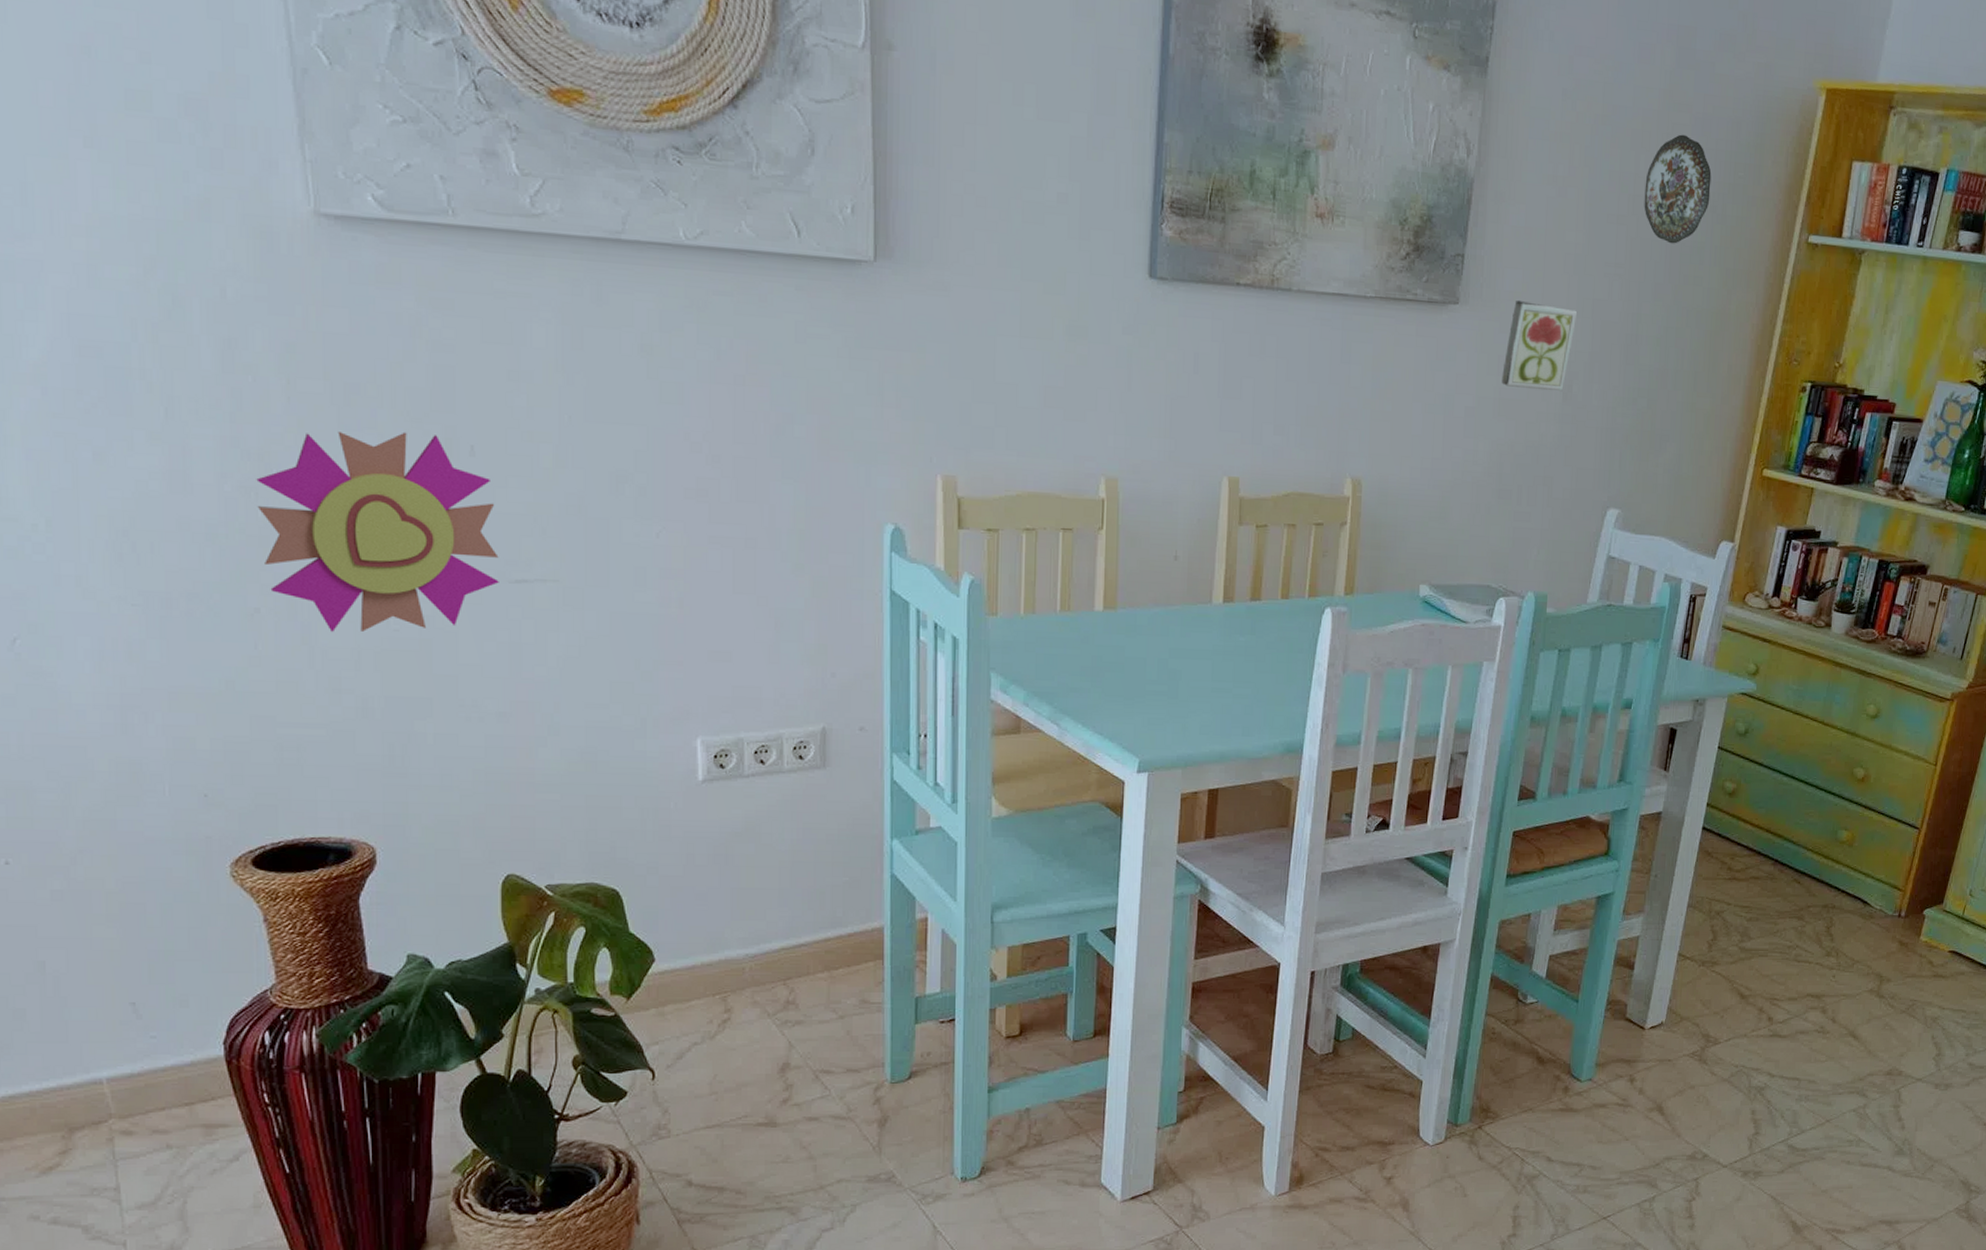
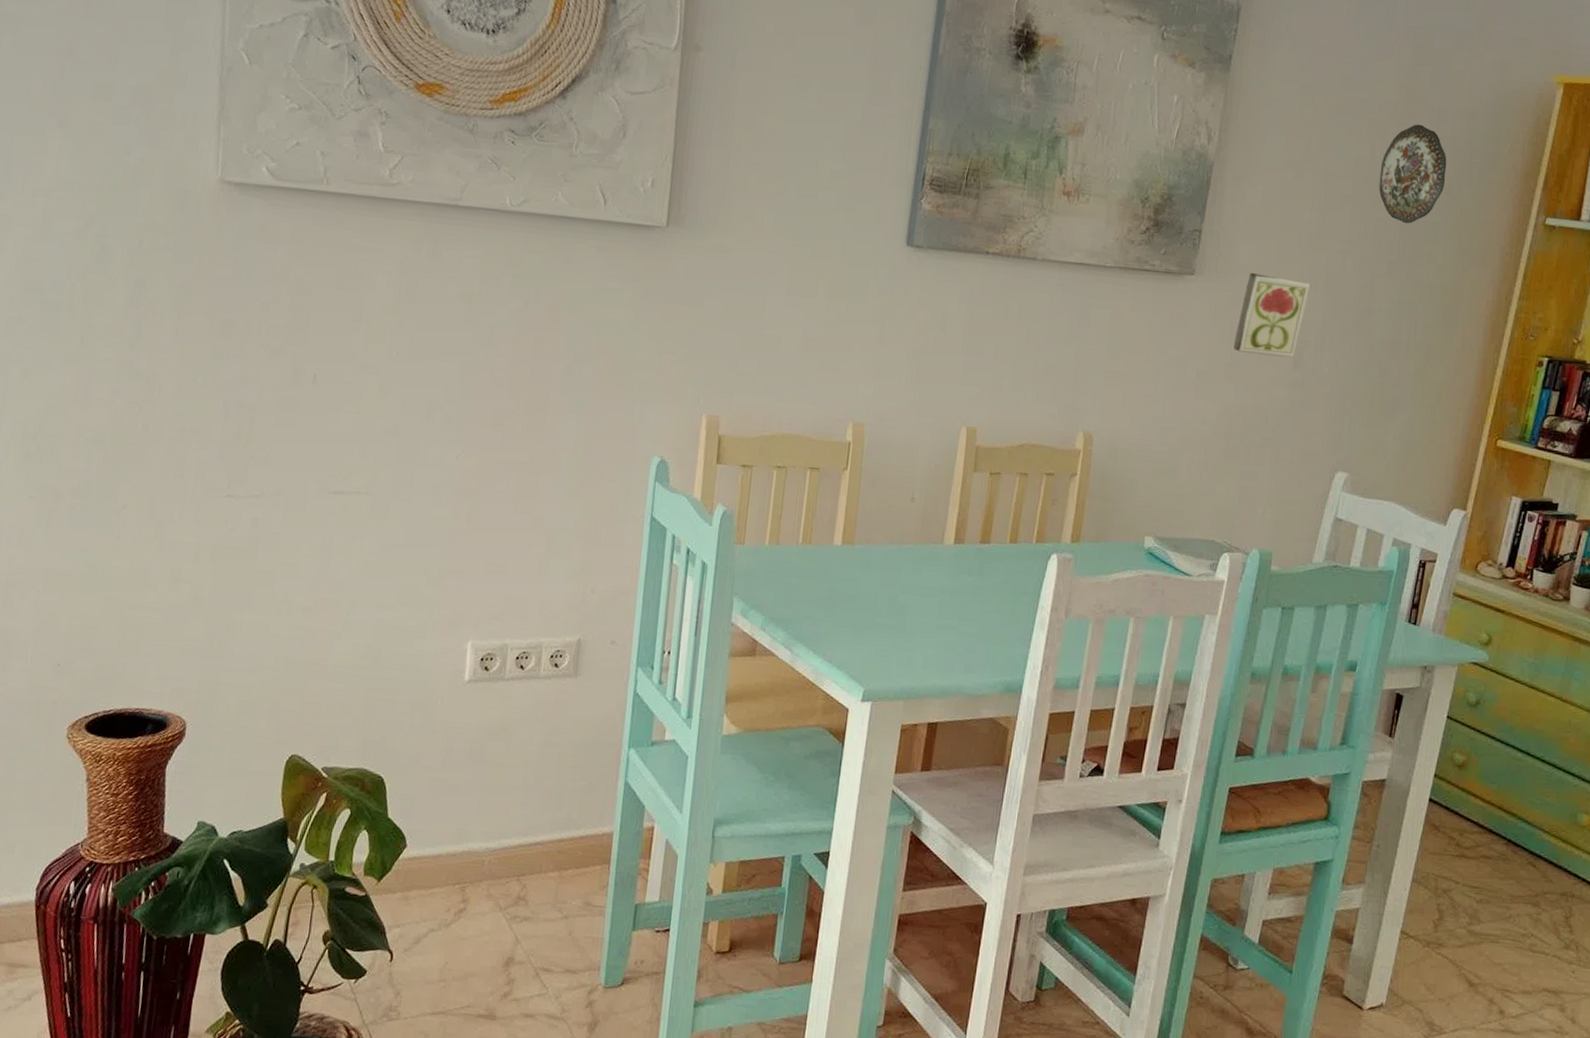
wall ornament: present [256,432,499,632] -> none [137,359,326,530]

